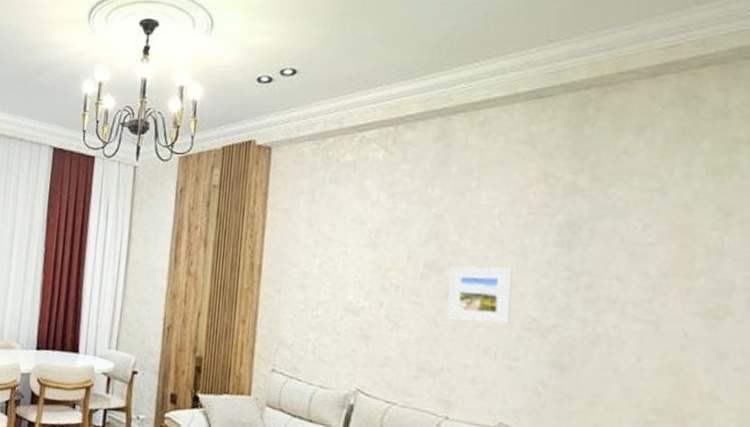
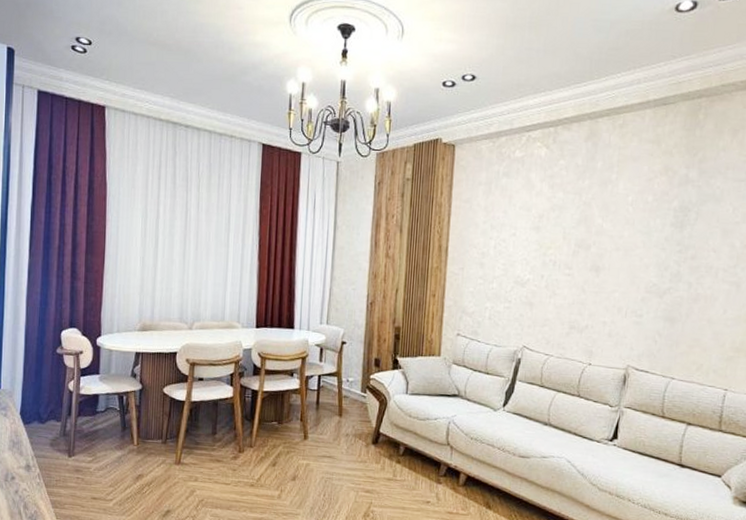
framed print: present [447,266,513,324] -> none [592,243,641,289]

